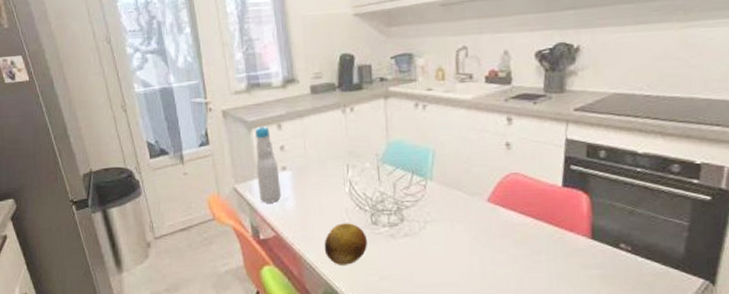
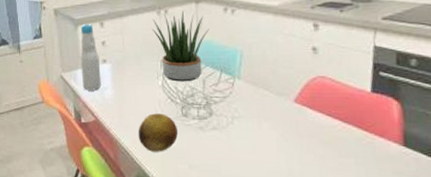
potted plant: none [337,107,399,187] -> present [152,10,209,82]

